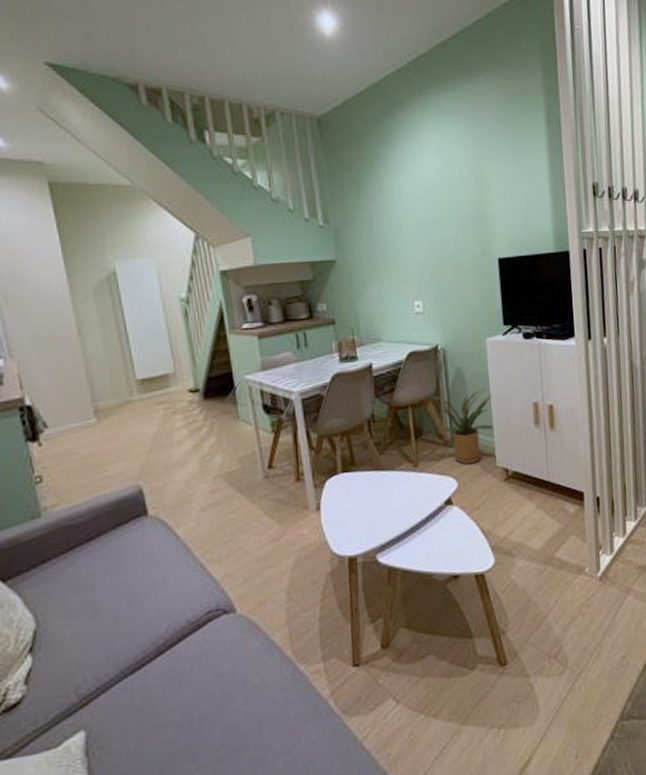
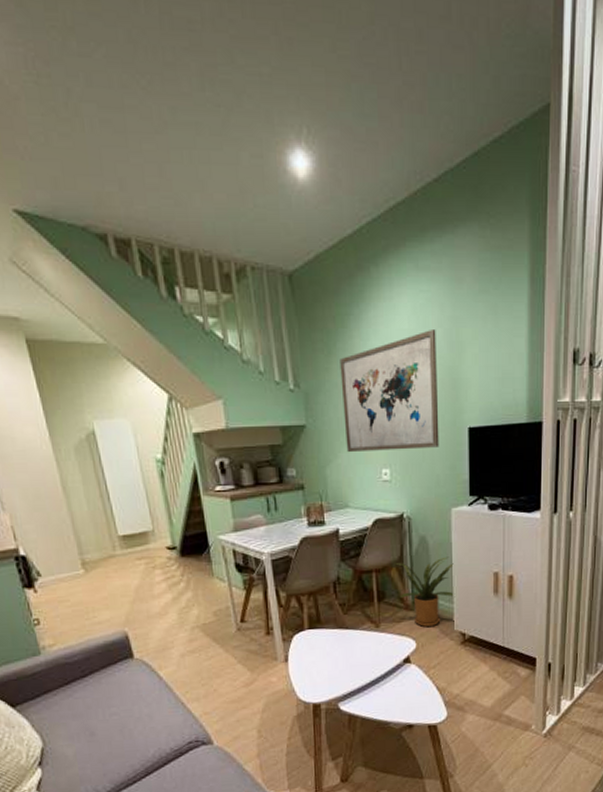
wall art: none [369,167,471,286] -> present [340,330,439,453]

